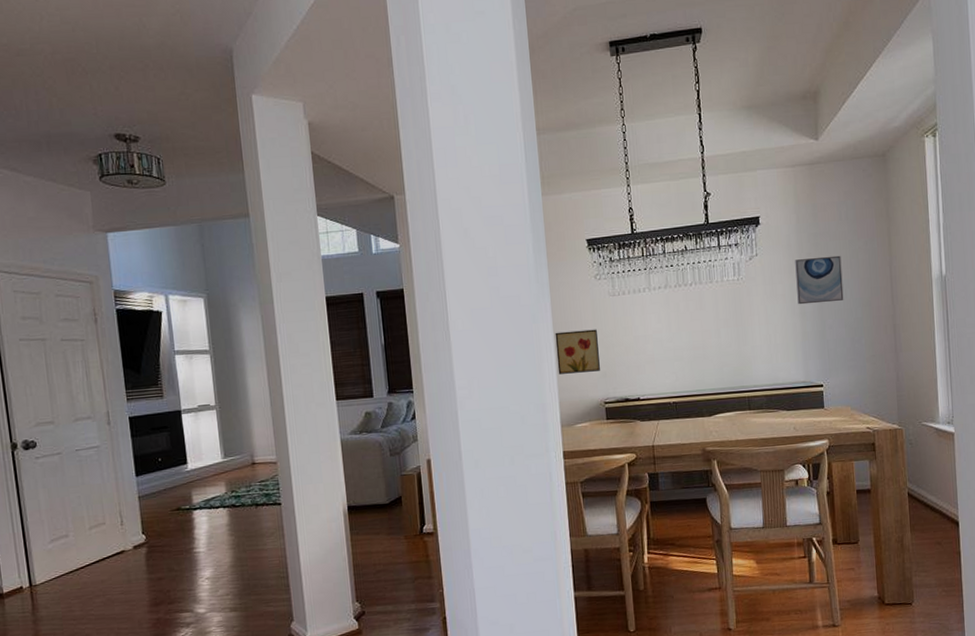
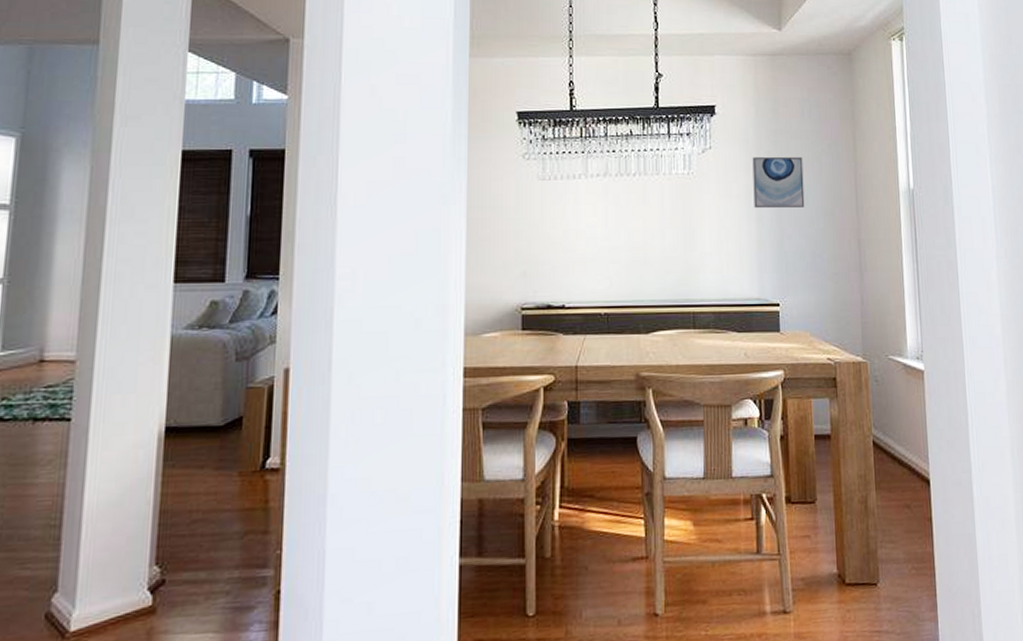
wall art: present [555,329,600,374] -> none [467,217,520,270]

